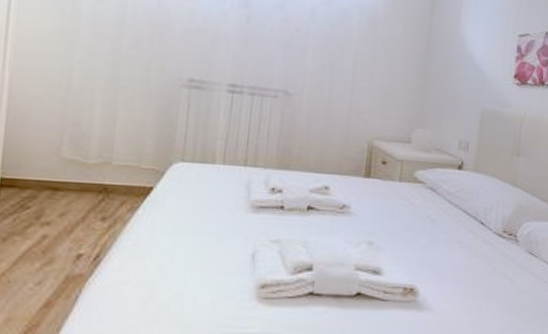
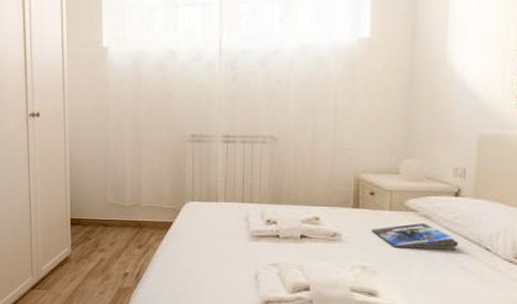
magazine: none [380,195,459,224] -> present [371,222,459,250]

